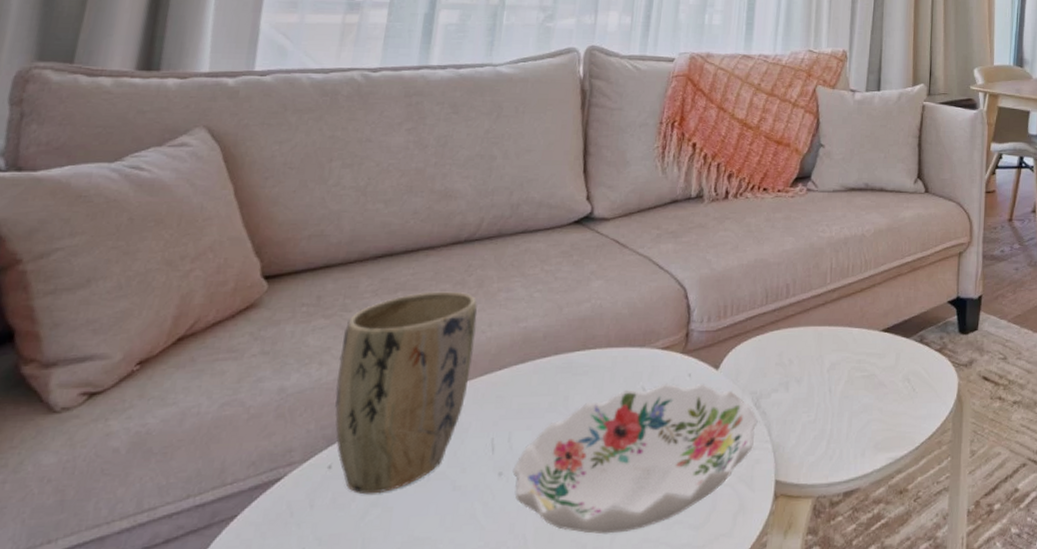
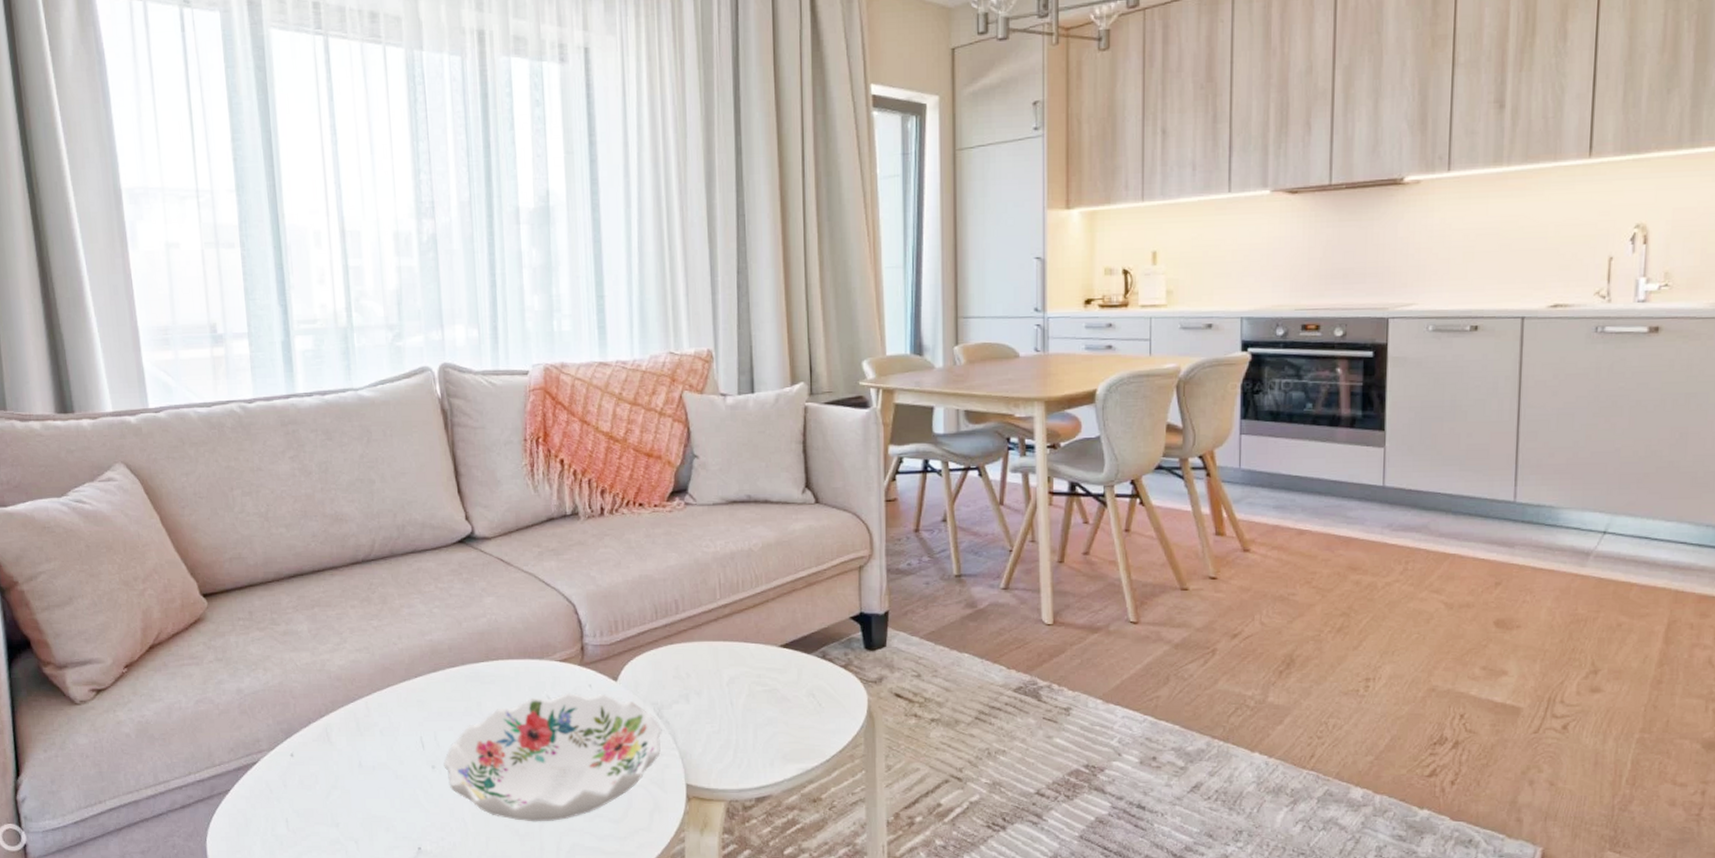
plant pot: present [335,291,477,495] -> none [277,607,391,779]

